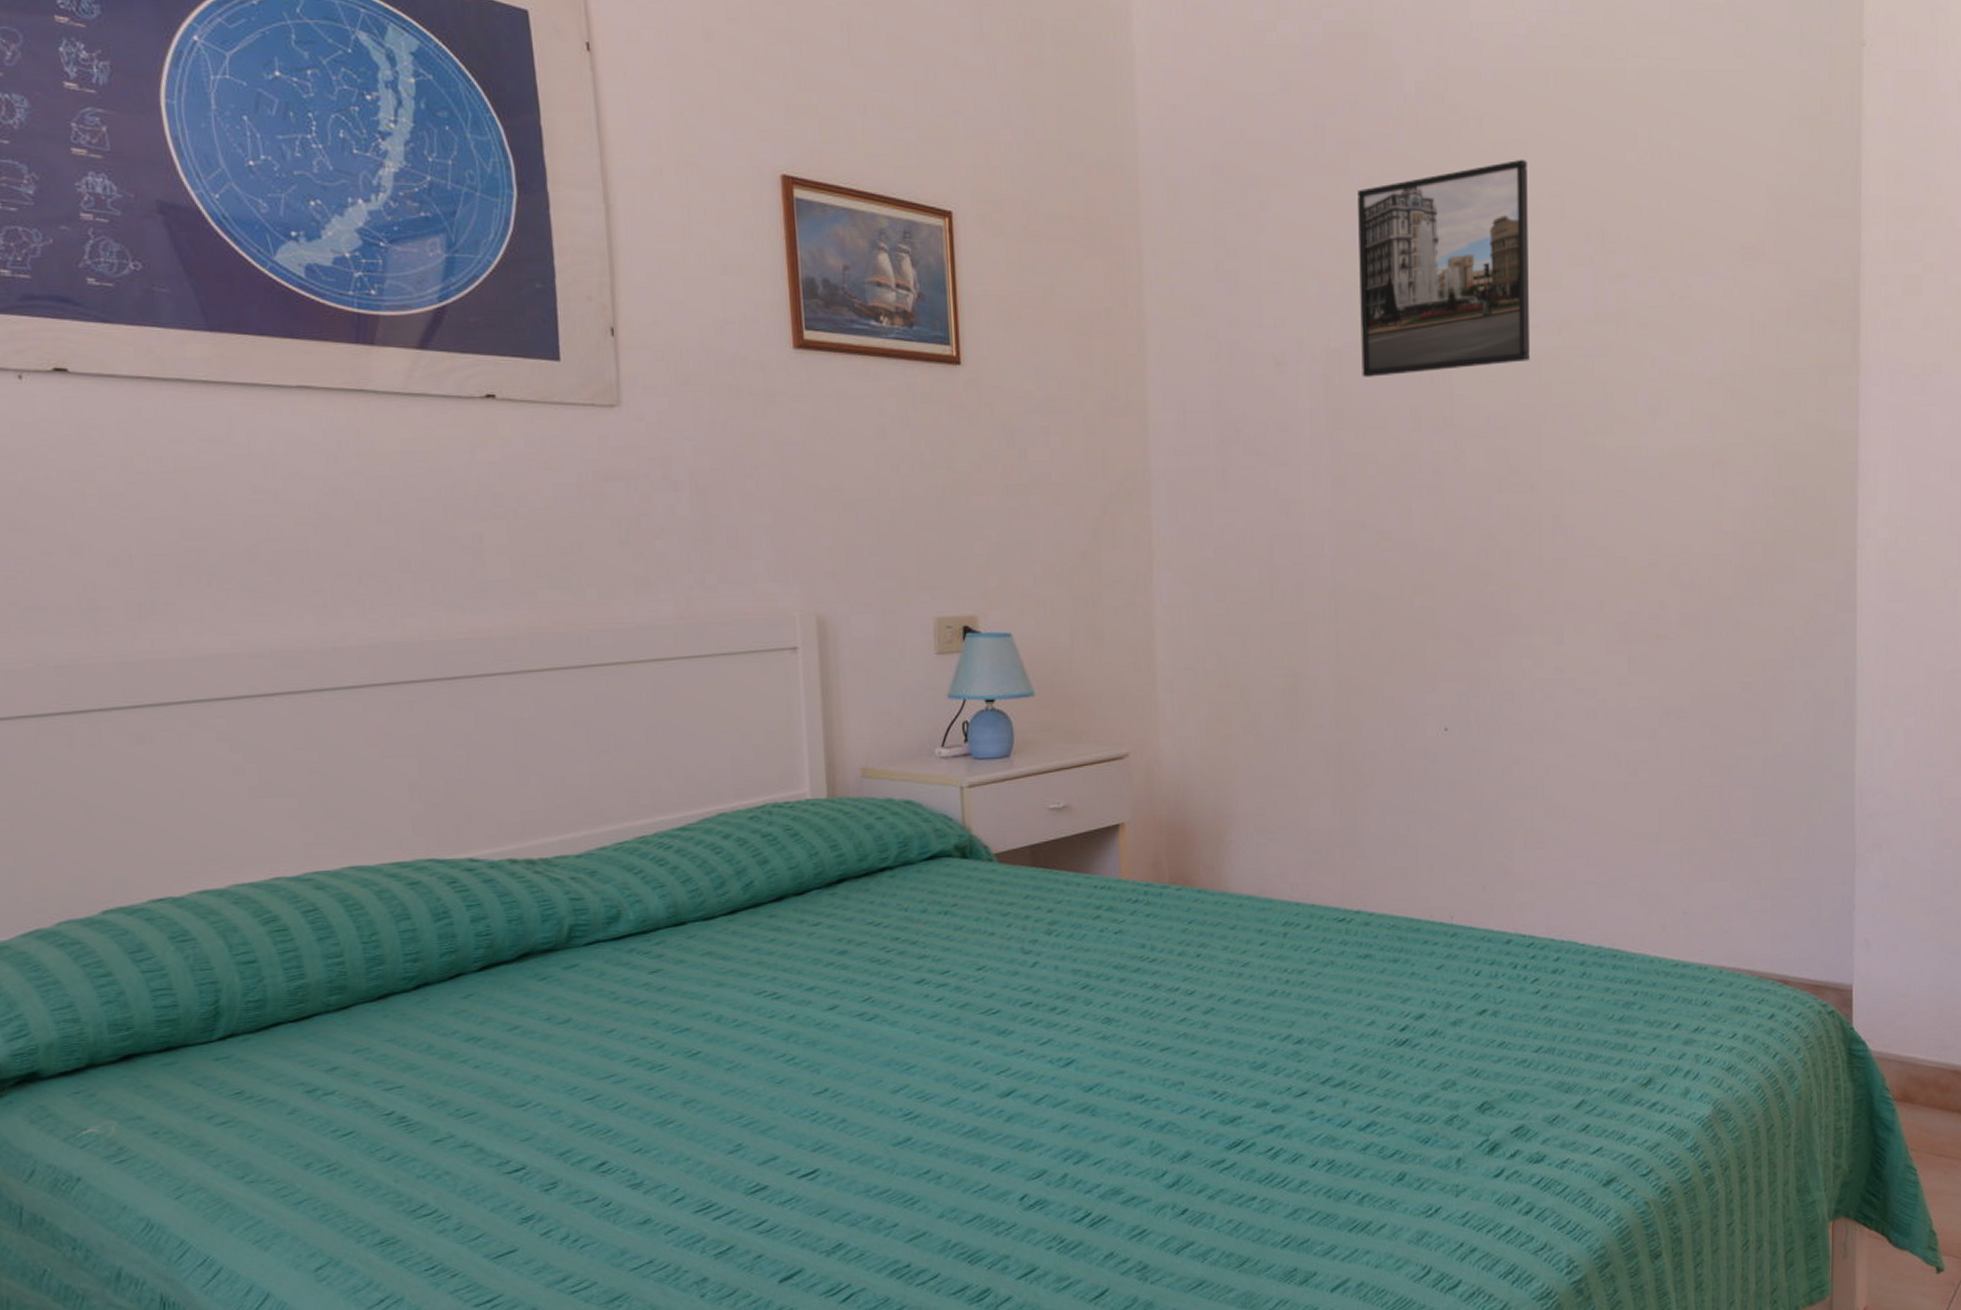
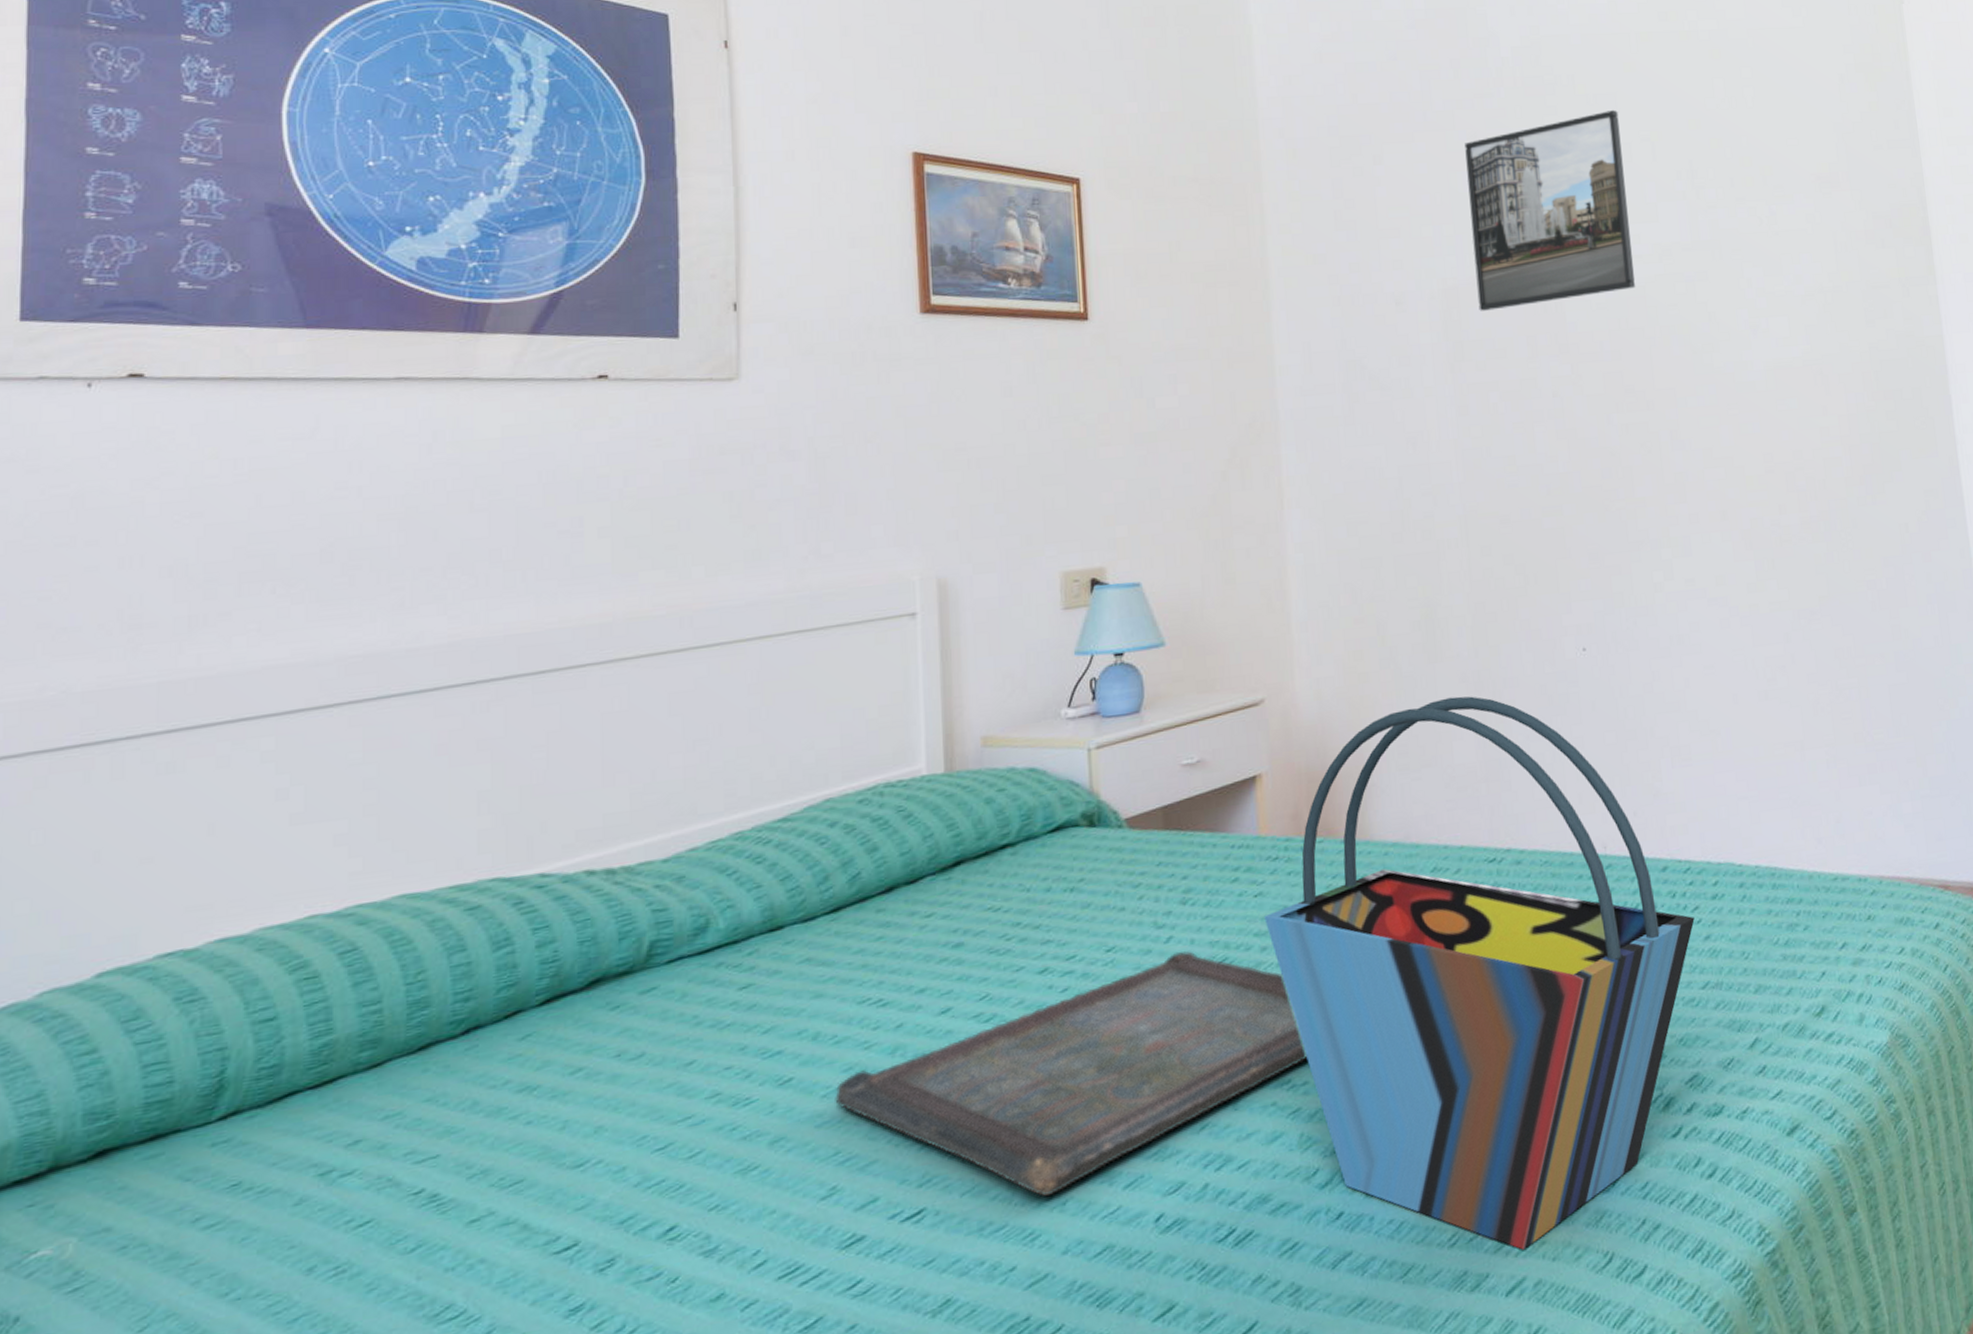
serving tray: none [737,976,1160,1171] -> present [835,951,1308,1197]
tote bag: none [1123,765,1533,1256] -> present [1264,696,1695,1250]

